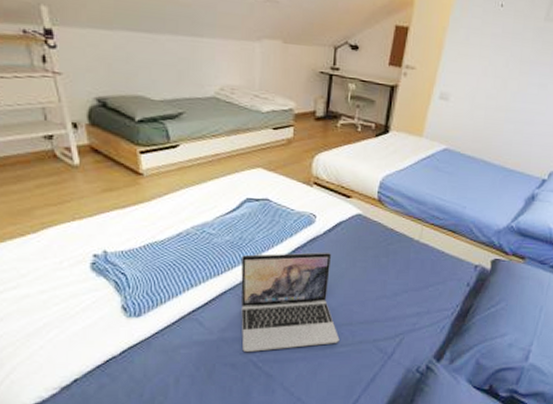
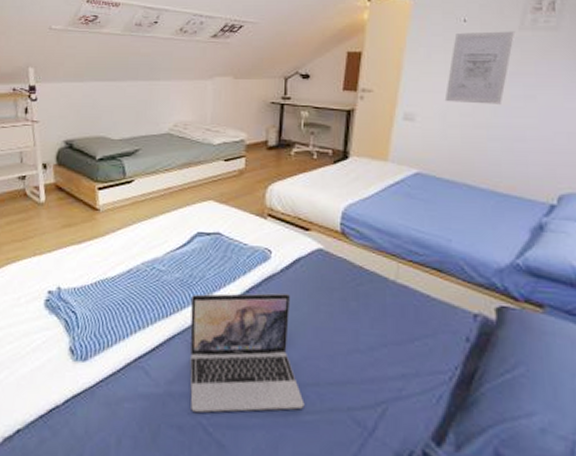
wall art: none [475,17,541,91] -> present [444,31,516,105]

